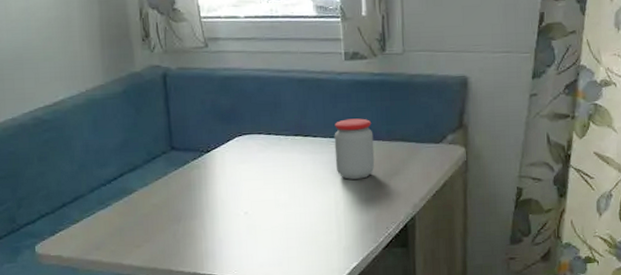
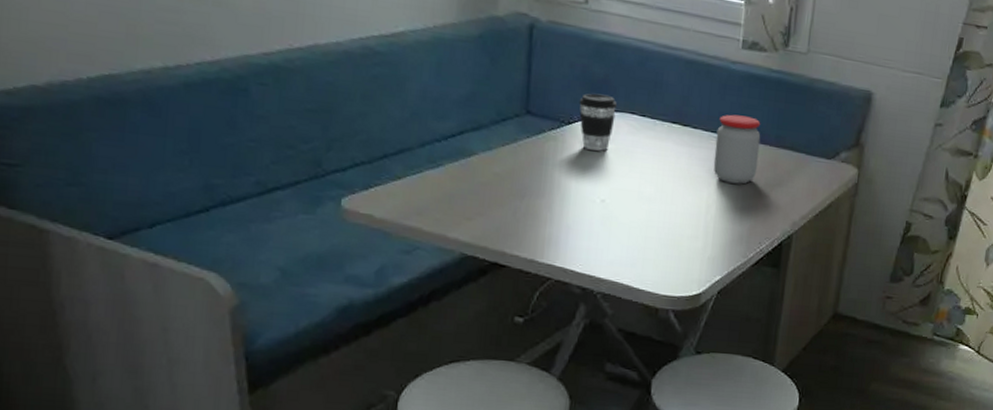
coffee cup: none [213,122,246,171] -> present [579,93,617,151]

